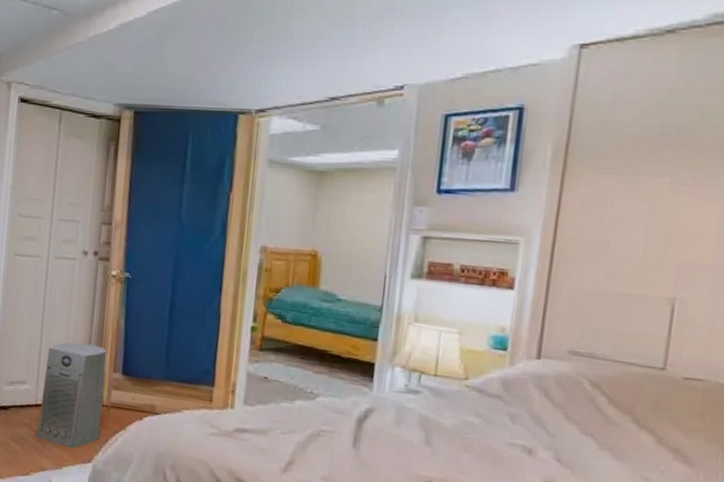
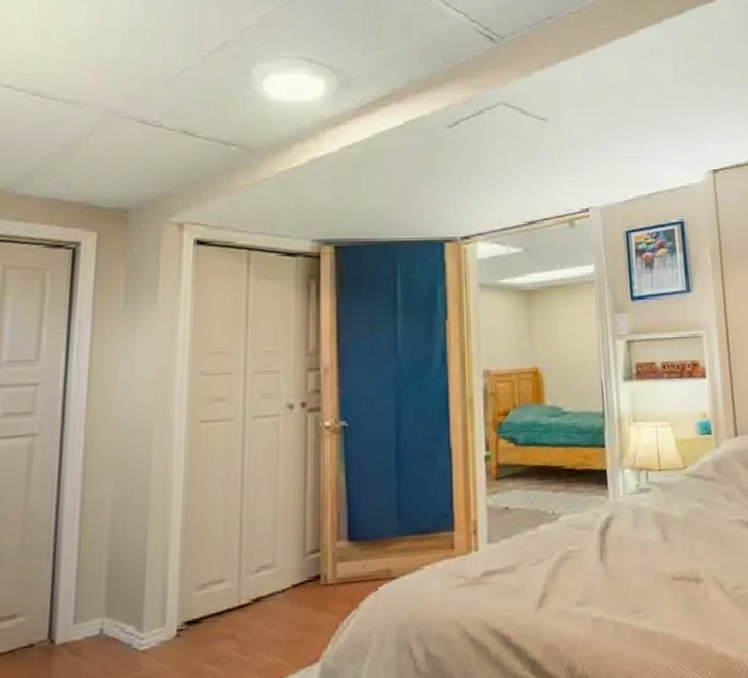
air purifier: present [36,342,106,449] -> none [243,512,327,651]

